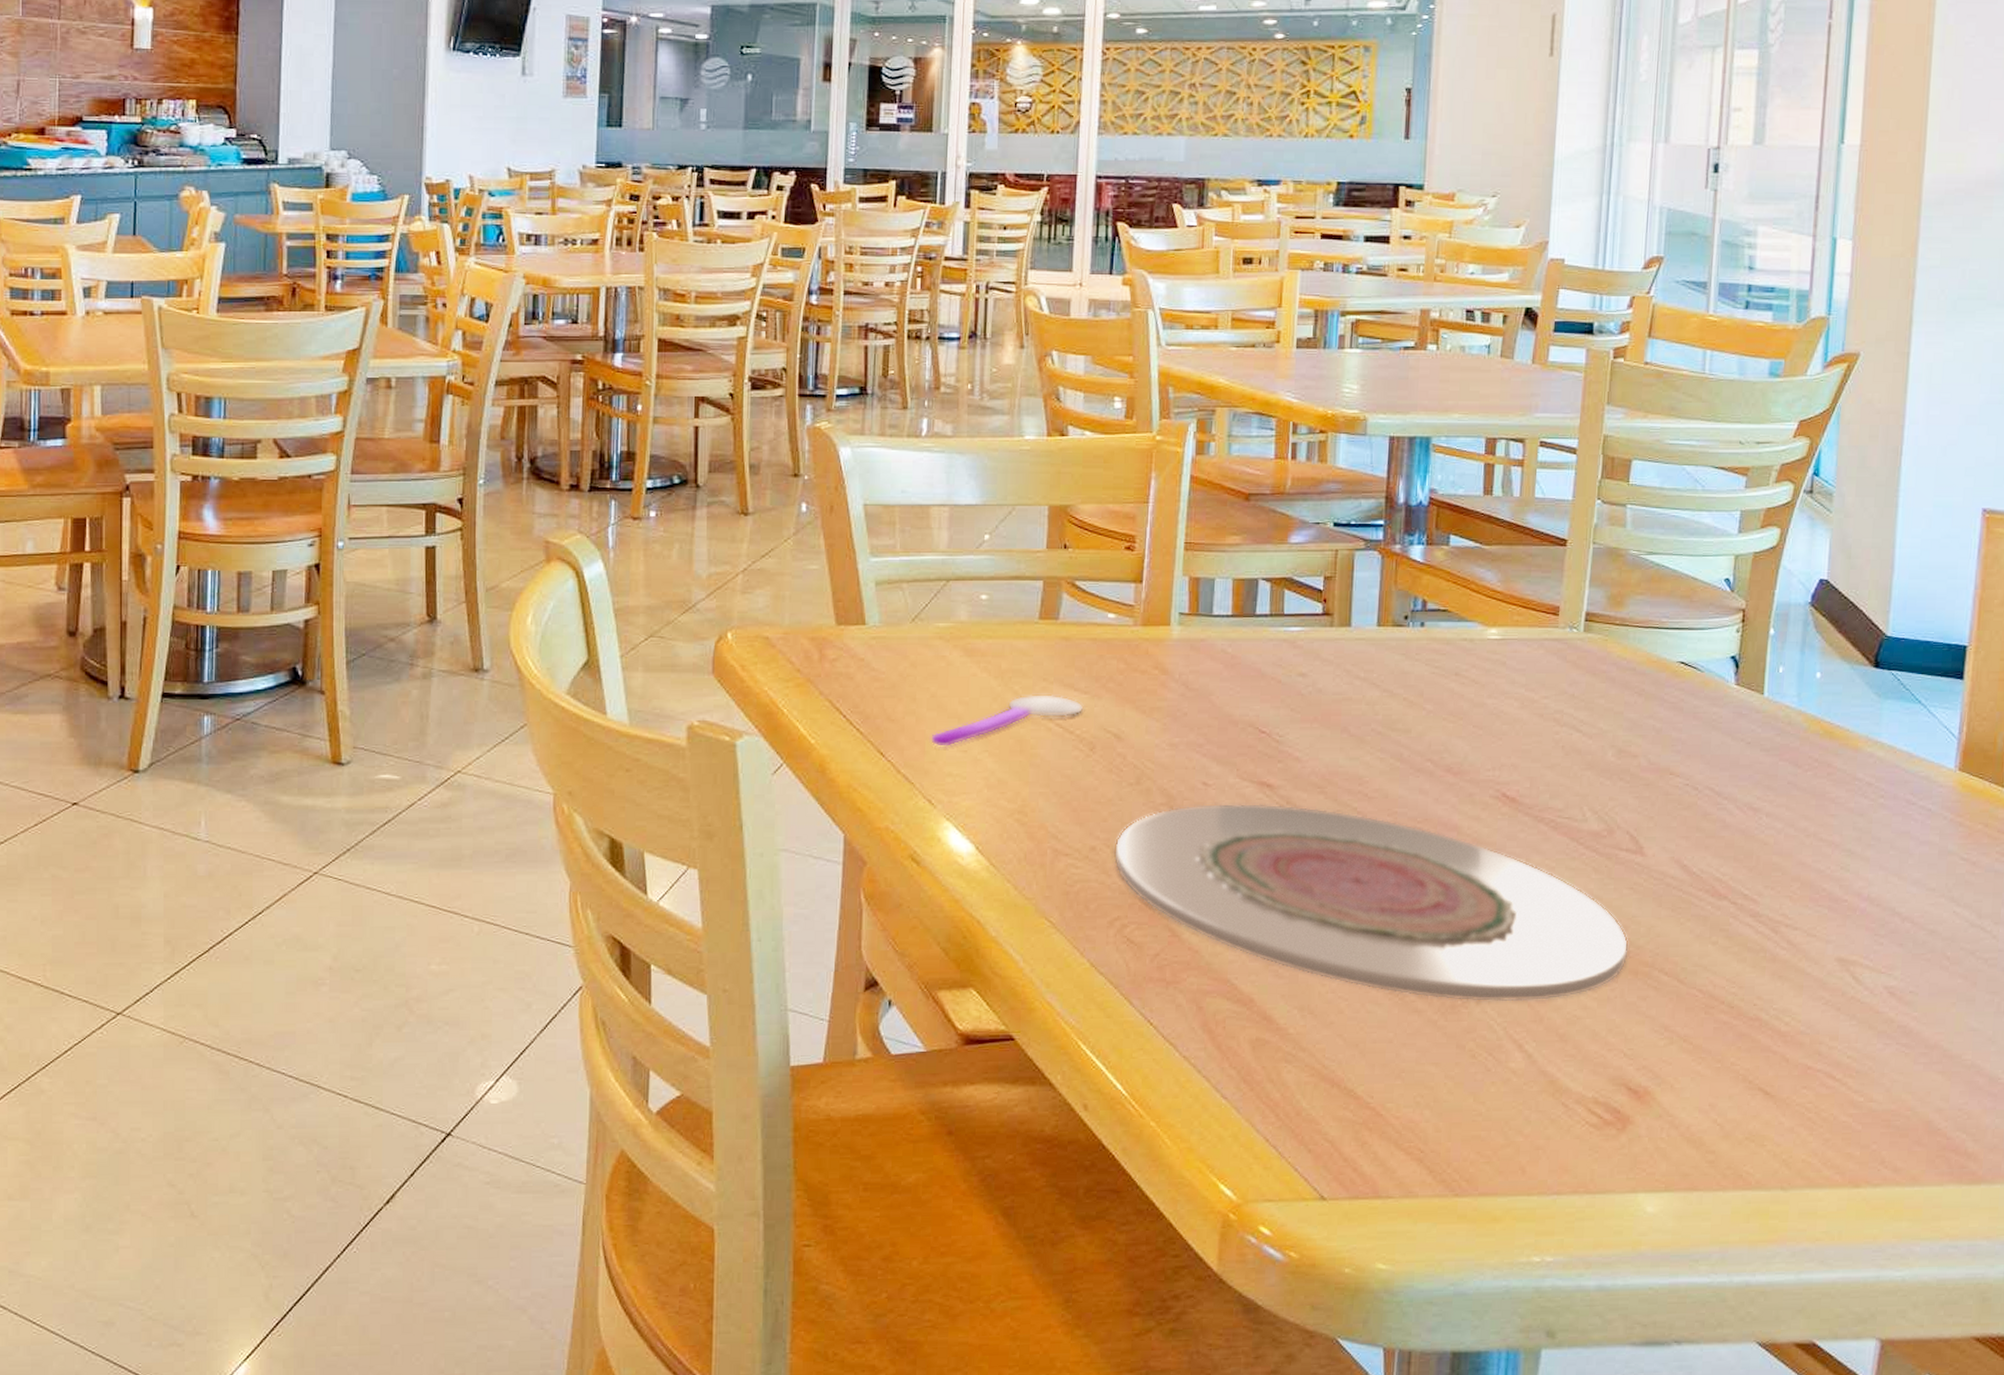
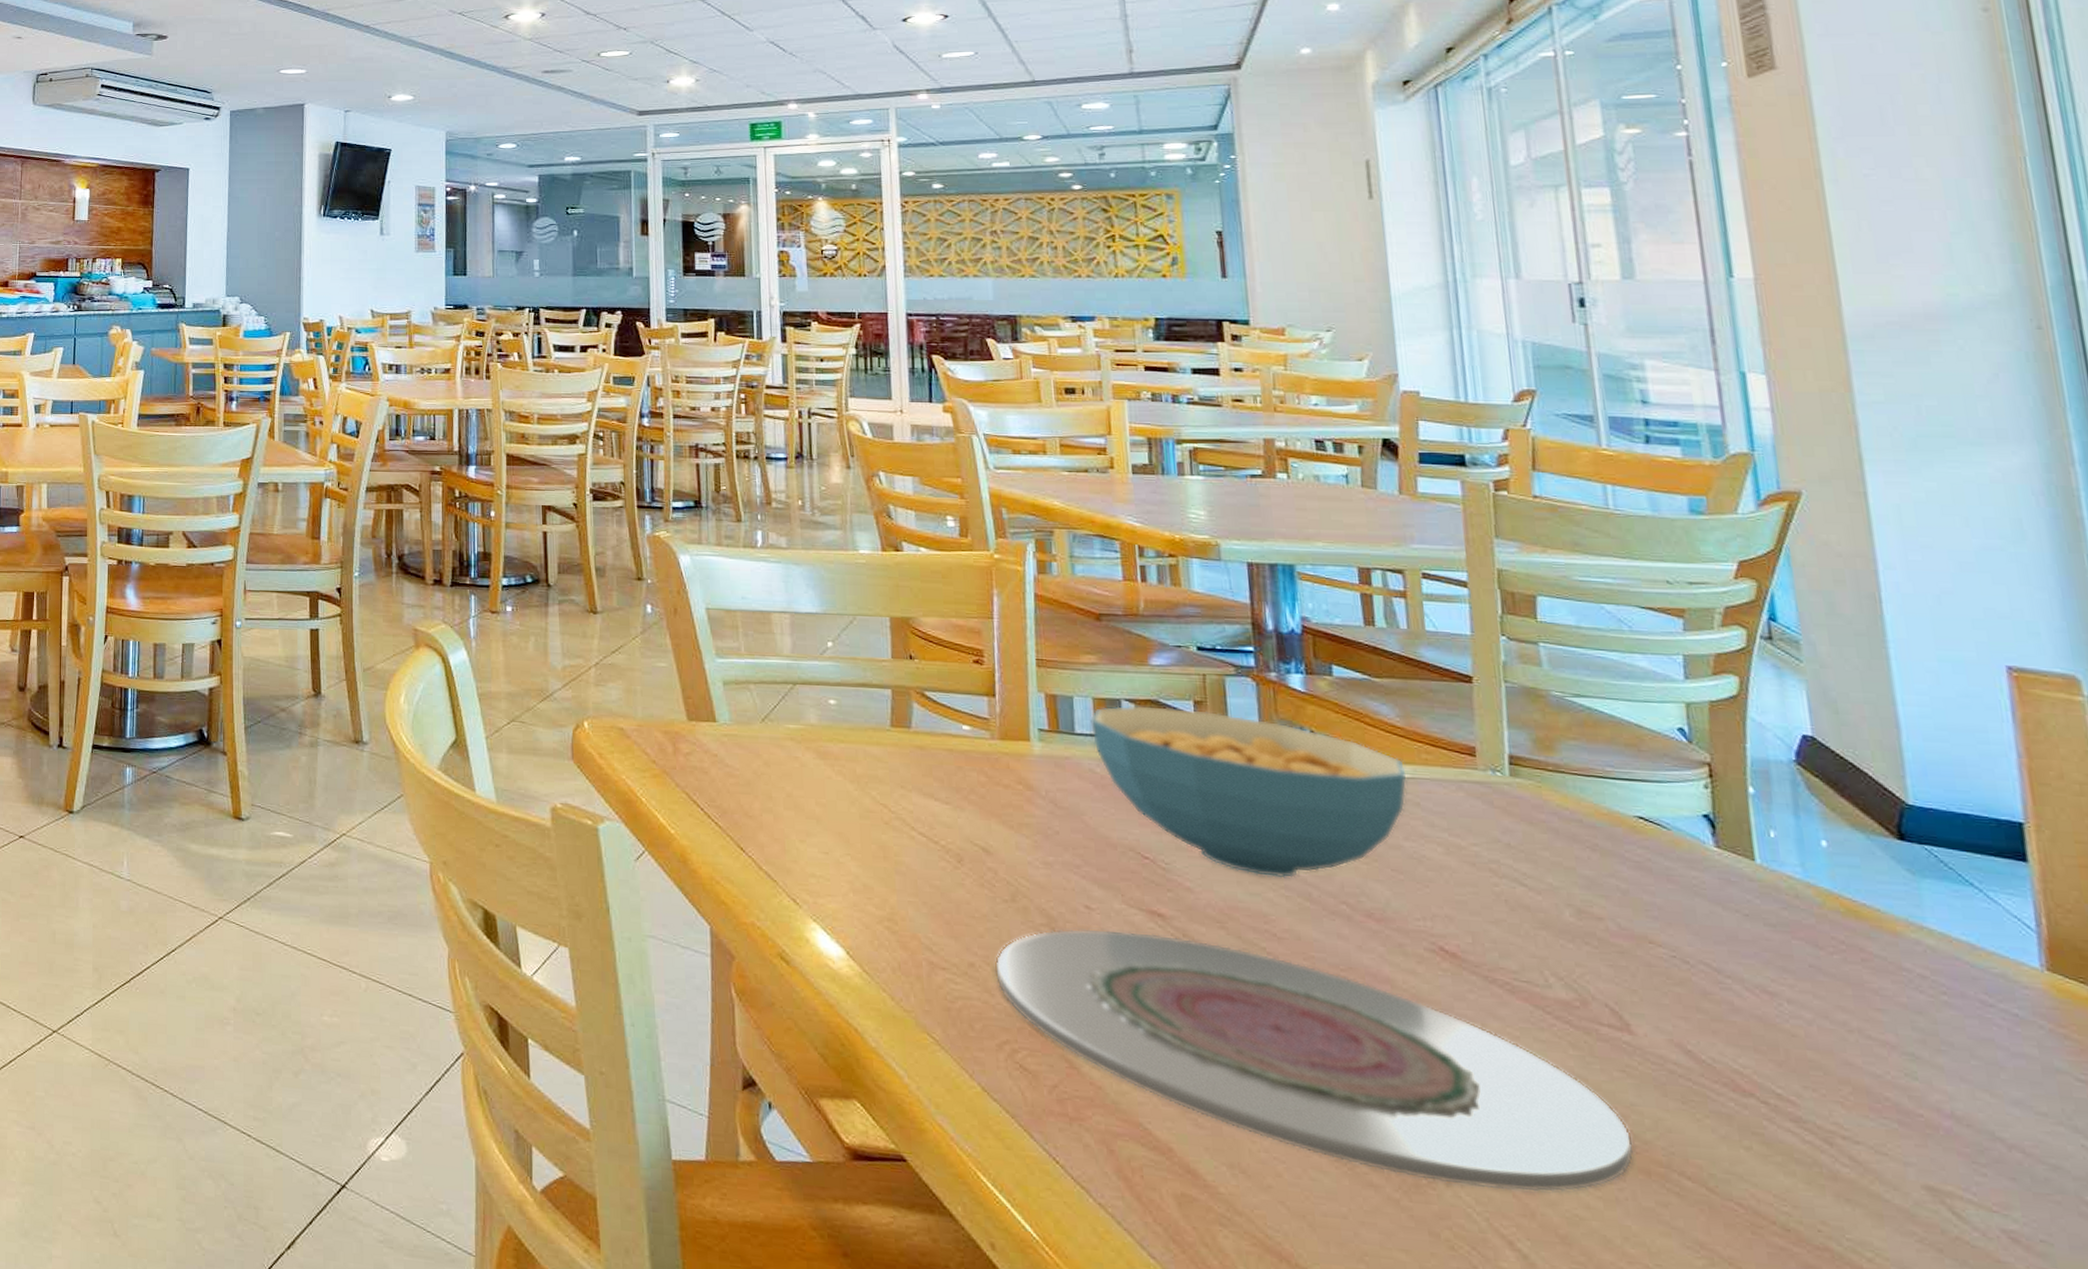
spoon: present [932,694,1084,748] -> none [791,801,947,848]
cereal bowl: none [1227,583,1499,742] -> present [1089,704,1408,879]

